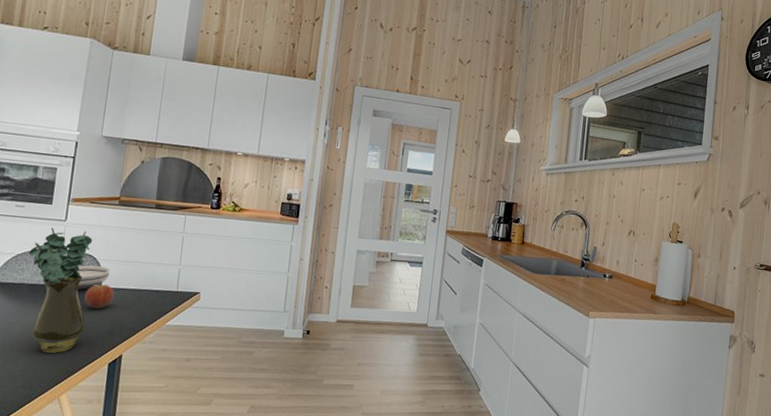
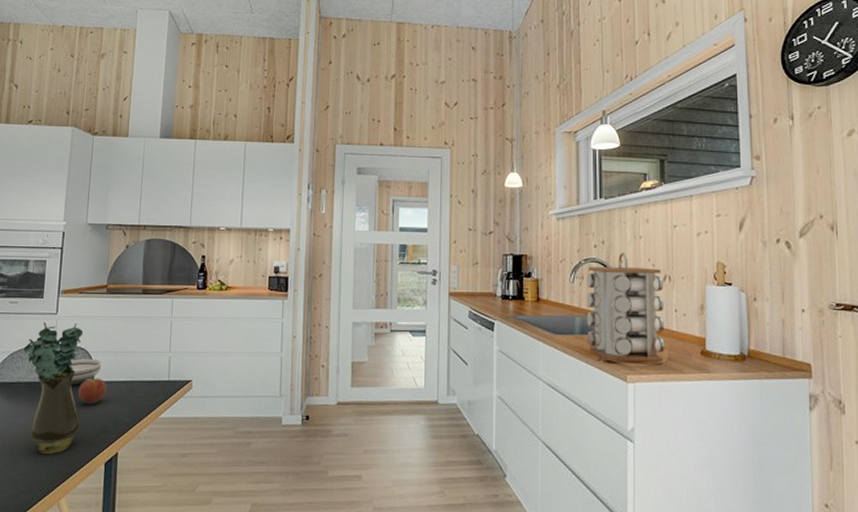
spice rack: none [560,207,629,303] -> present [586,252,665,363]

